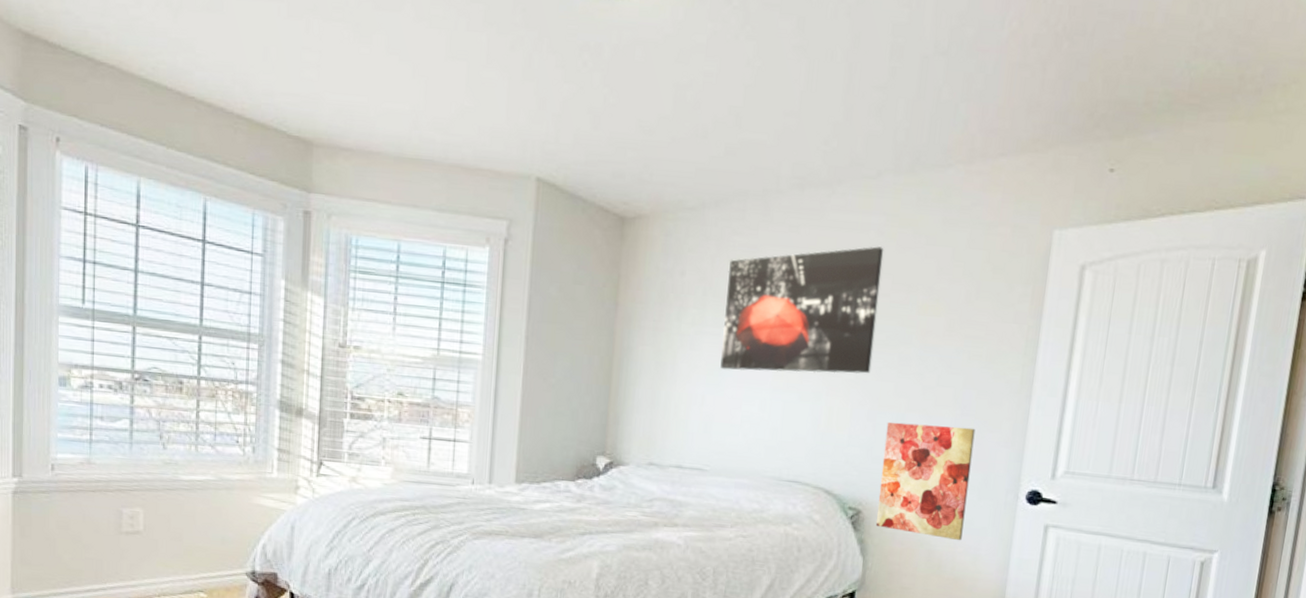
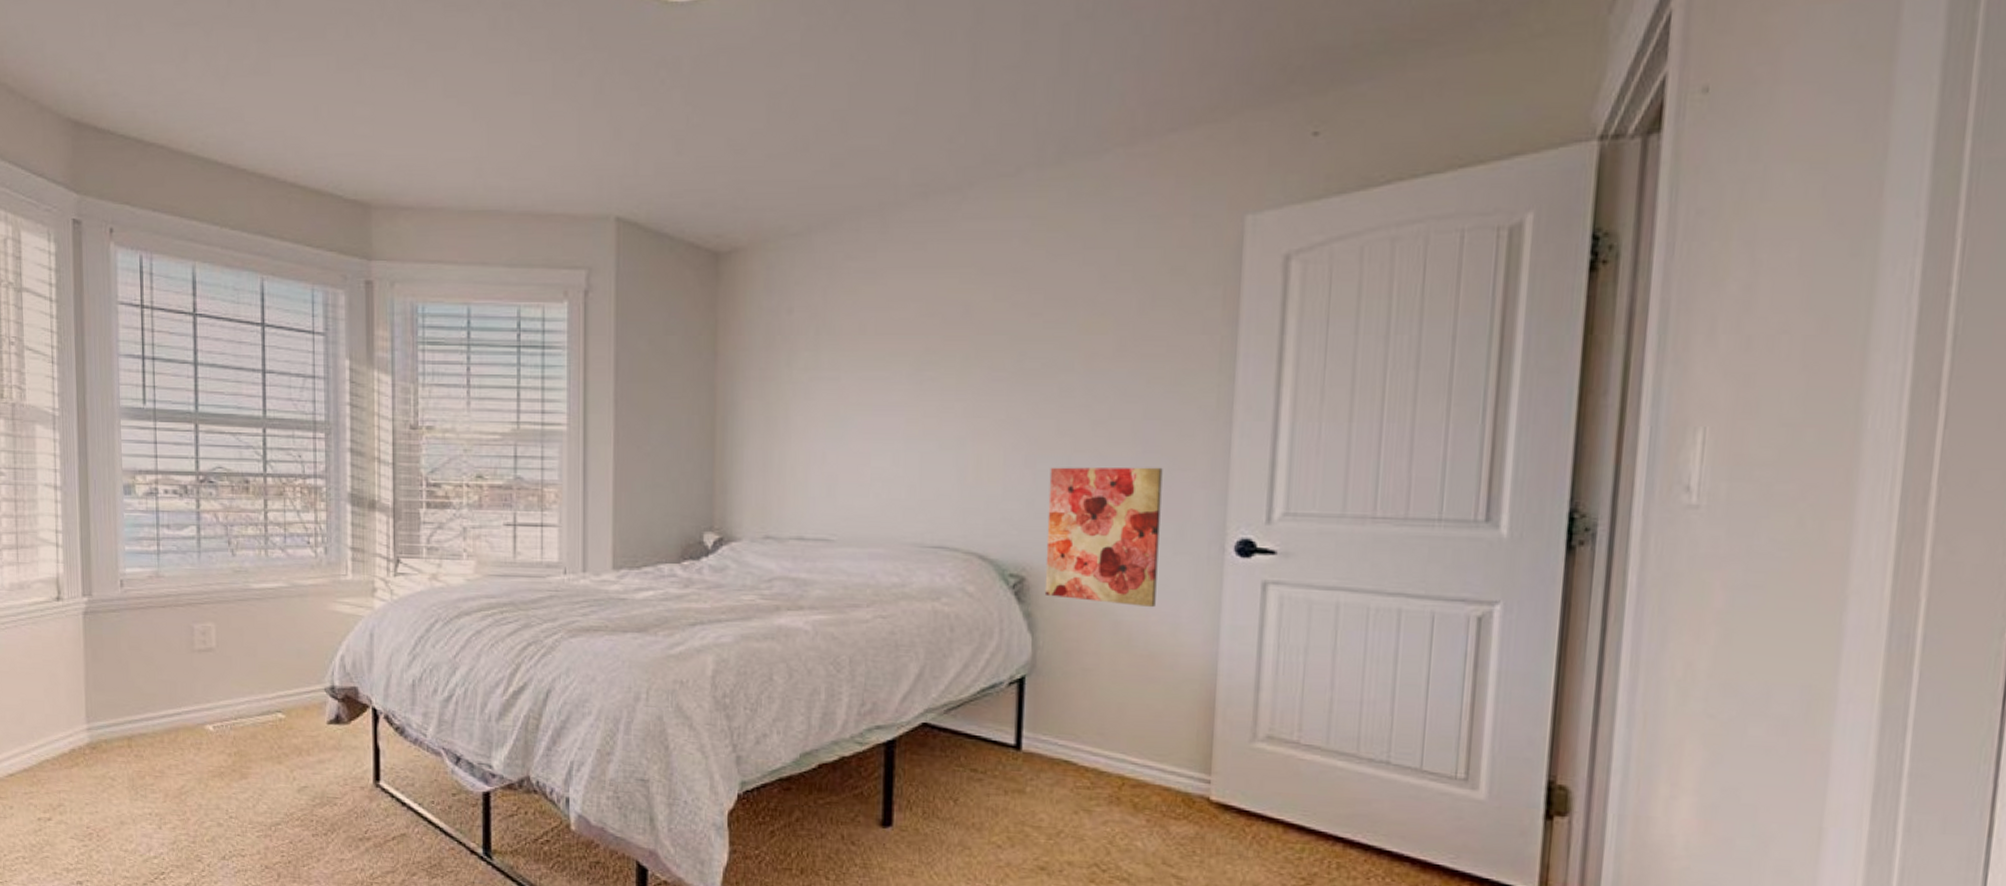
wall art: present [720,246,884,374] -> none [841,257,1031,420]

